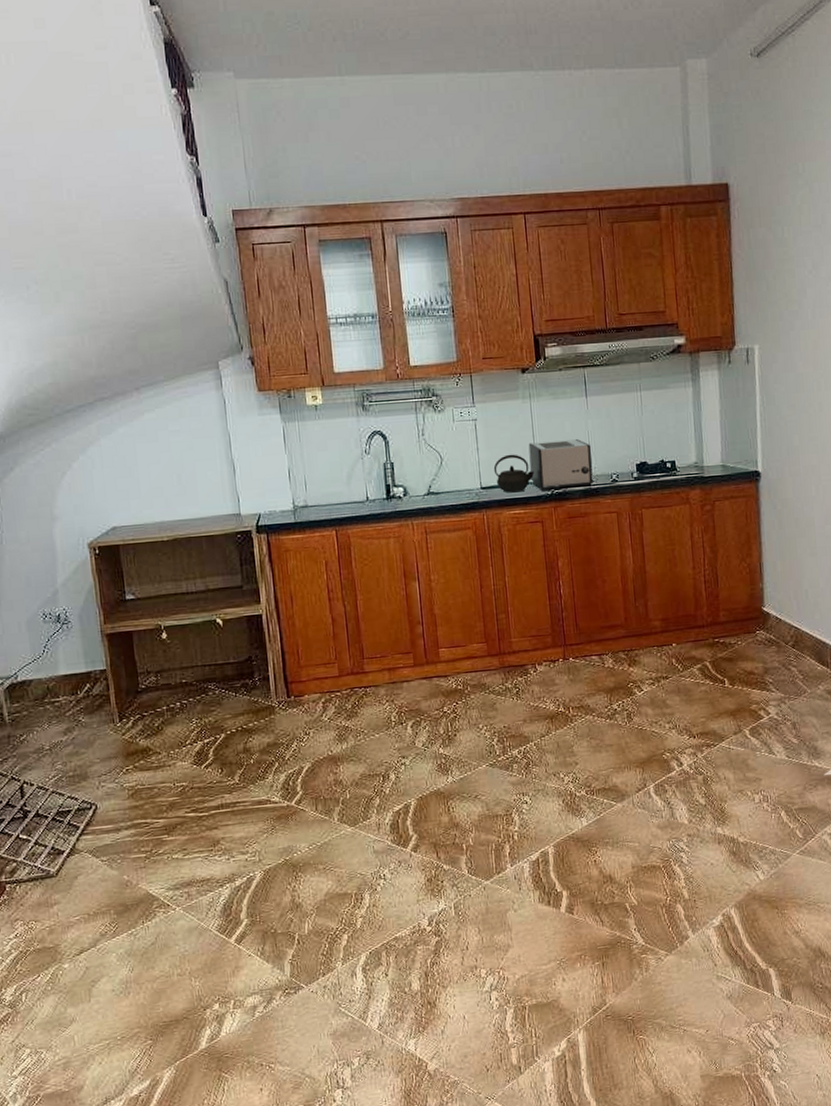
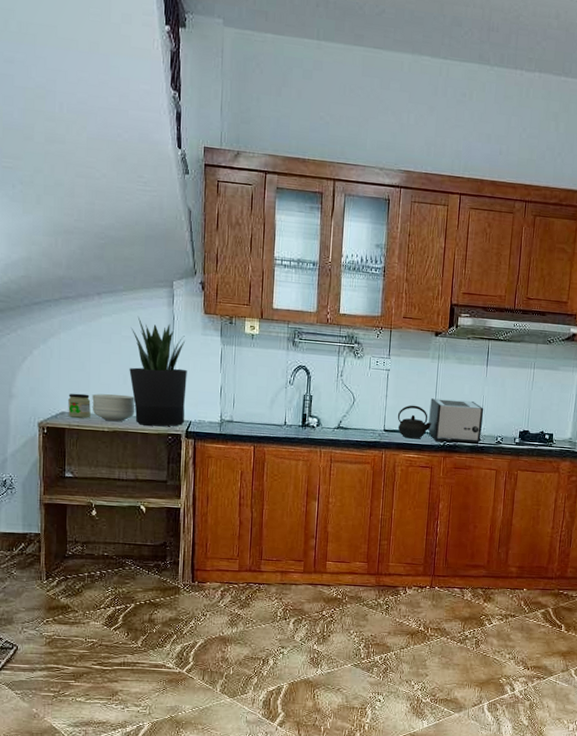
jar: none [118,502,146,531] -> present [68,393,91,418]
bowl: none [145,495,196,529] -> present [92,393,136,421]
planter: none [178,407,254,527] -> present [129,317,187,427]

